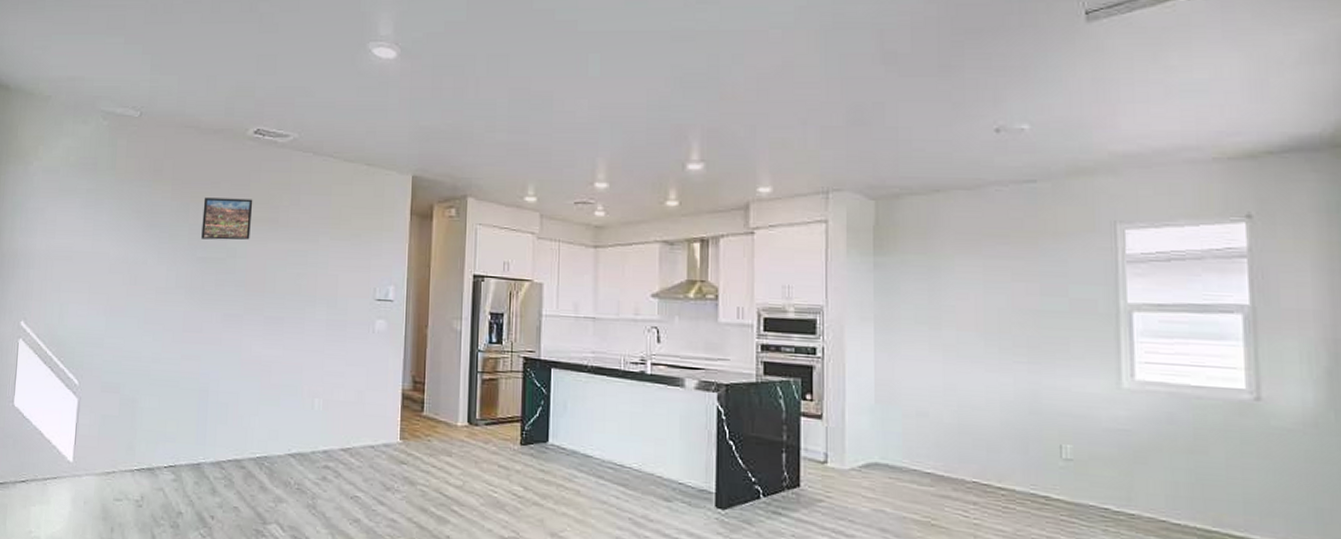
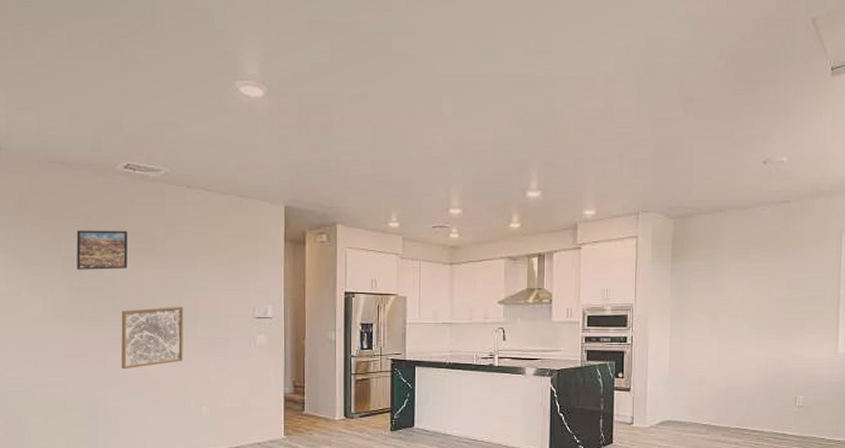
wall art: none [235,282,303,350] -> present [121,306,184,370]

